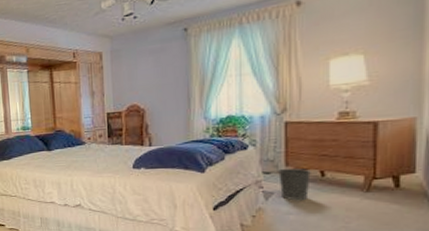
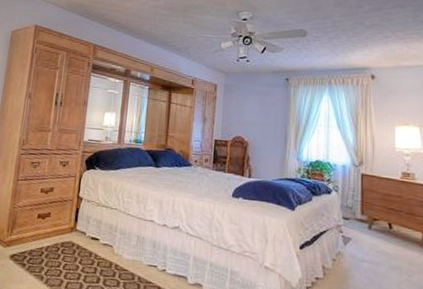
wastebasket: present [278,168,311,201] -> none [355,216,381,250]

